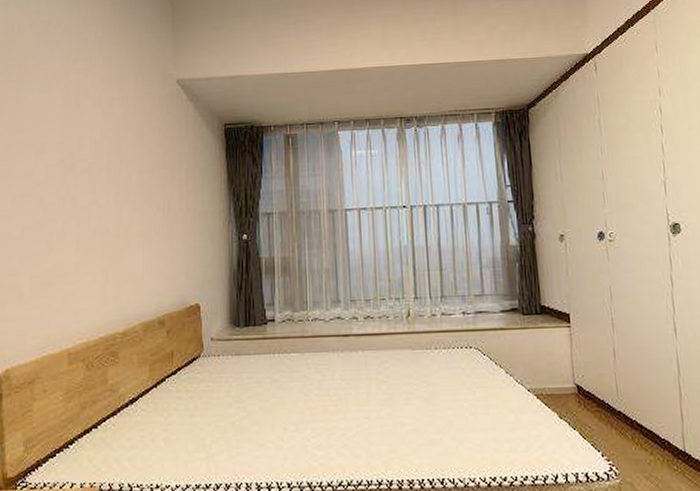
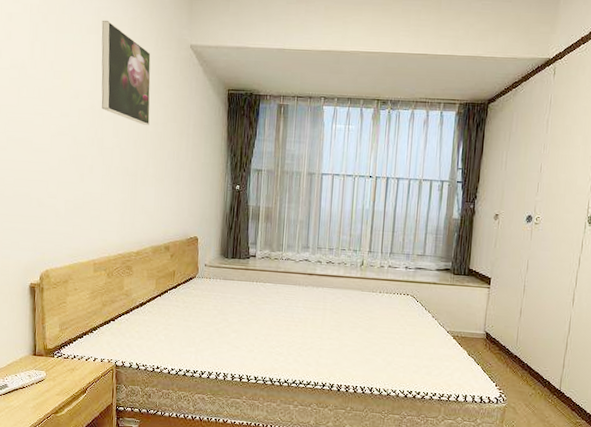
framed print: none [71,62,133,175] -> present [101,20,151,125]

